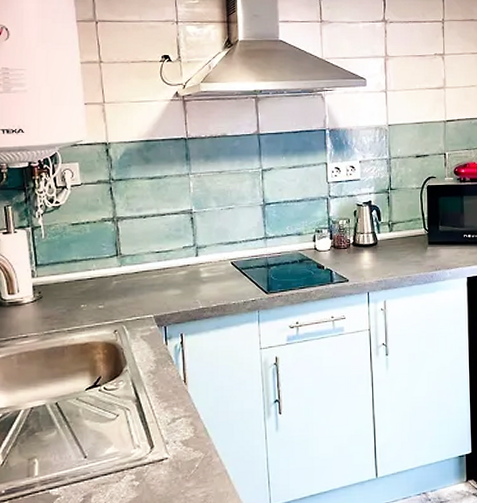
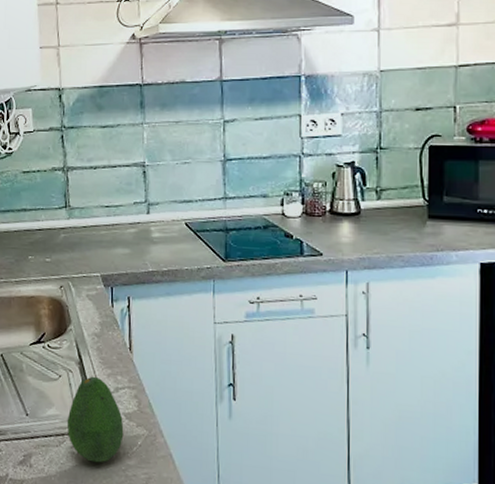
fruit: none [126,411,182,491] -> present [67,376,124,463]

